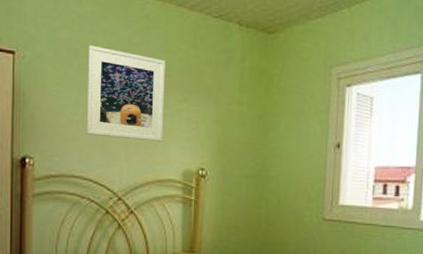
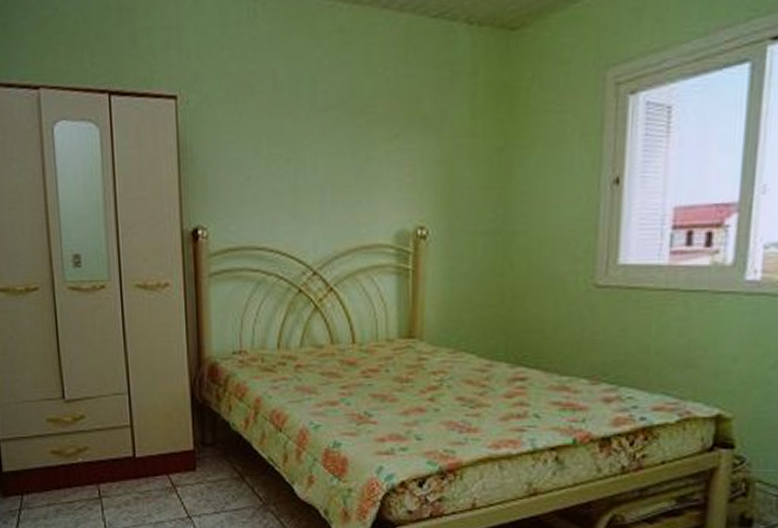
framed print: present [86,45,165,142] -> none [266,76,368,196]

